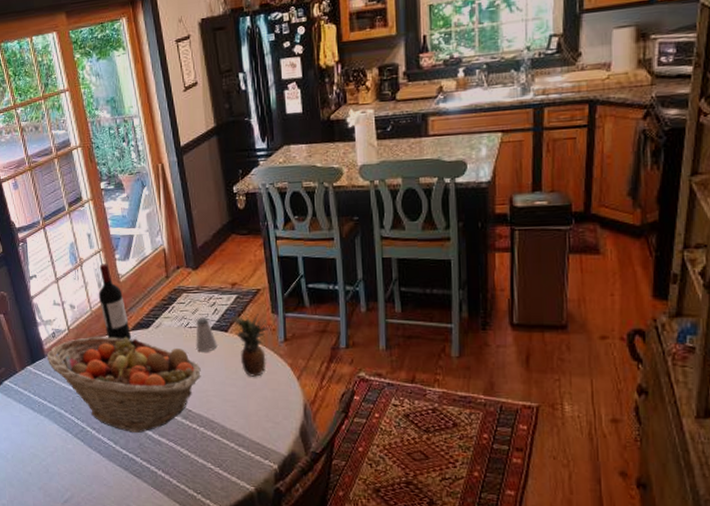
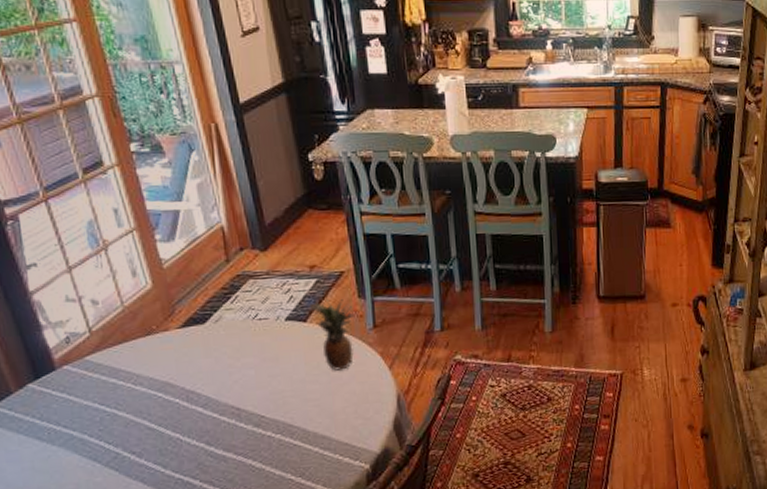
fruit basket: present [46,337,201,433] -> none [58,335,276,451]
wine bottle: present [98,263,131,340] -> none [132,246,181,340]
saltshaker: present [196,317,218,352] -> none [267,307,295,347]

